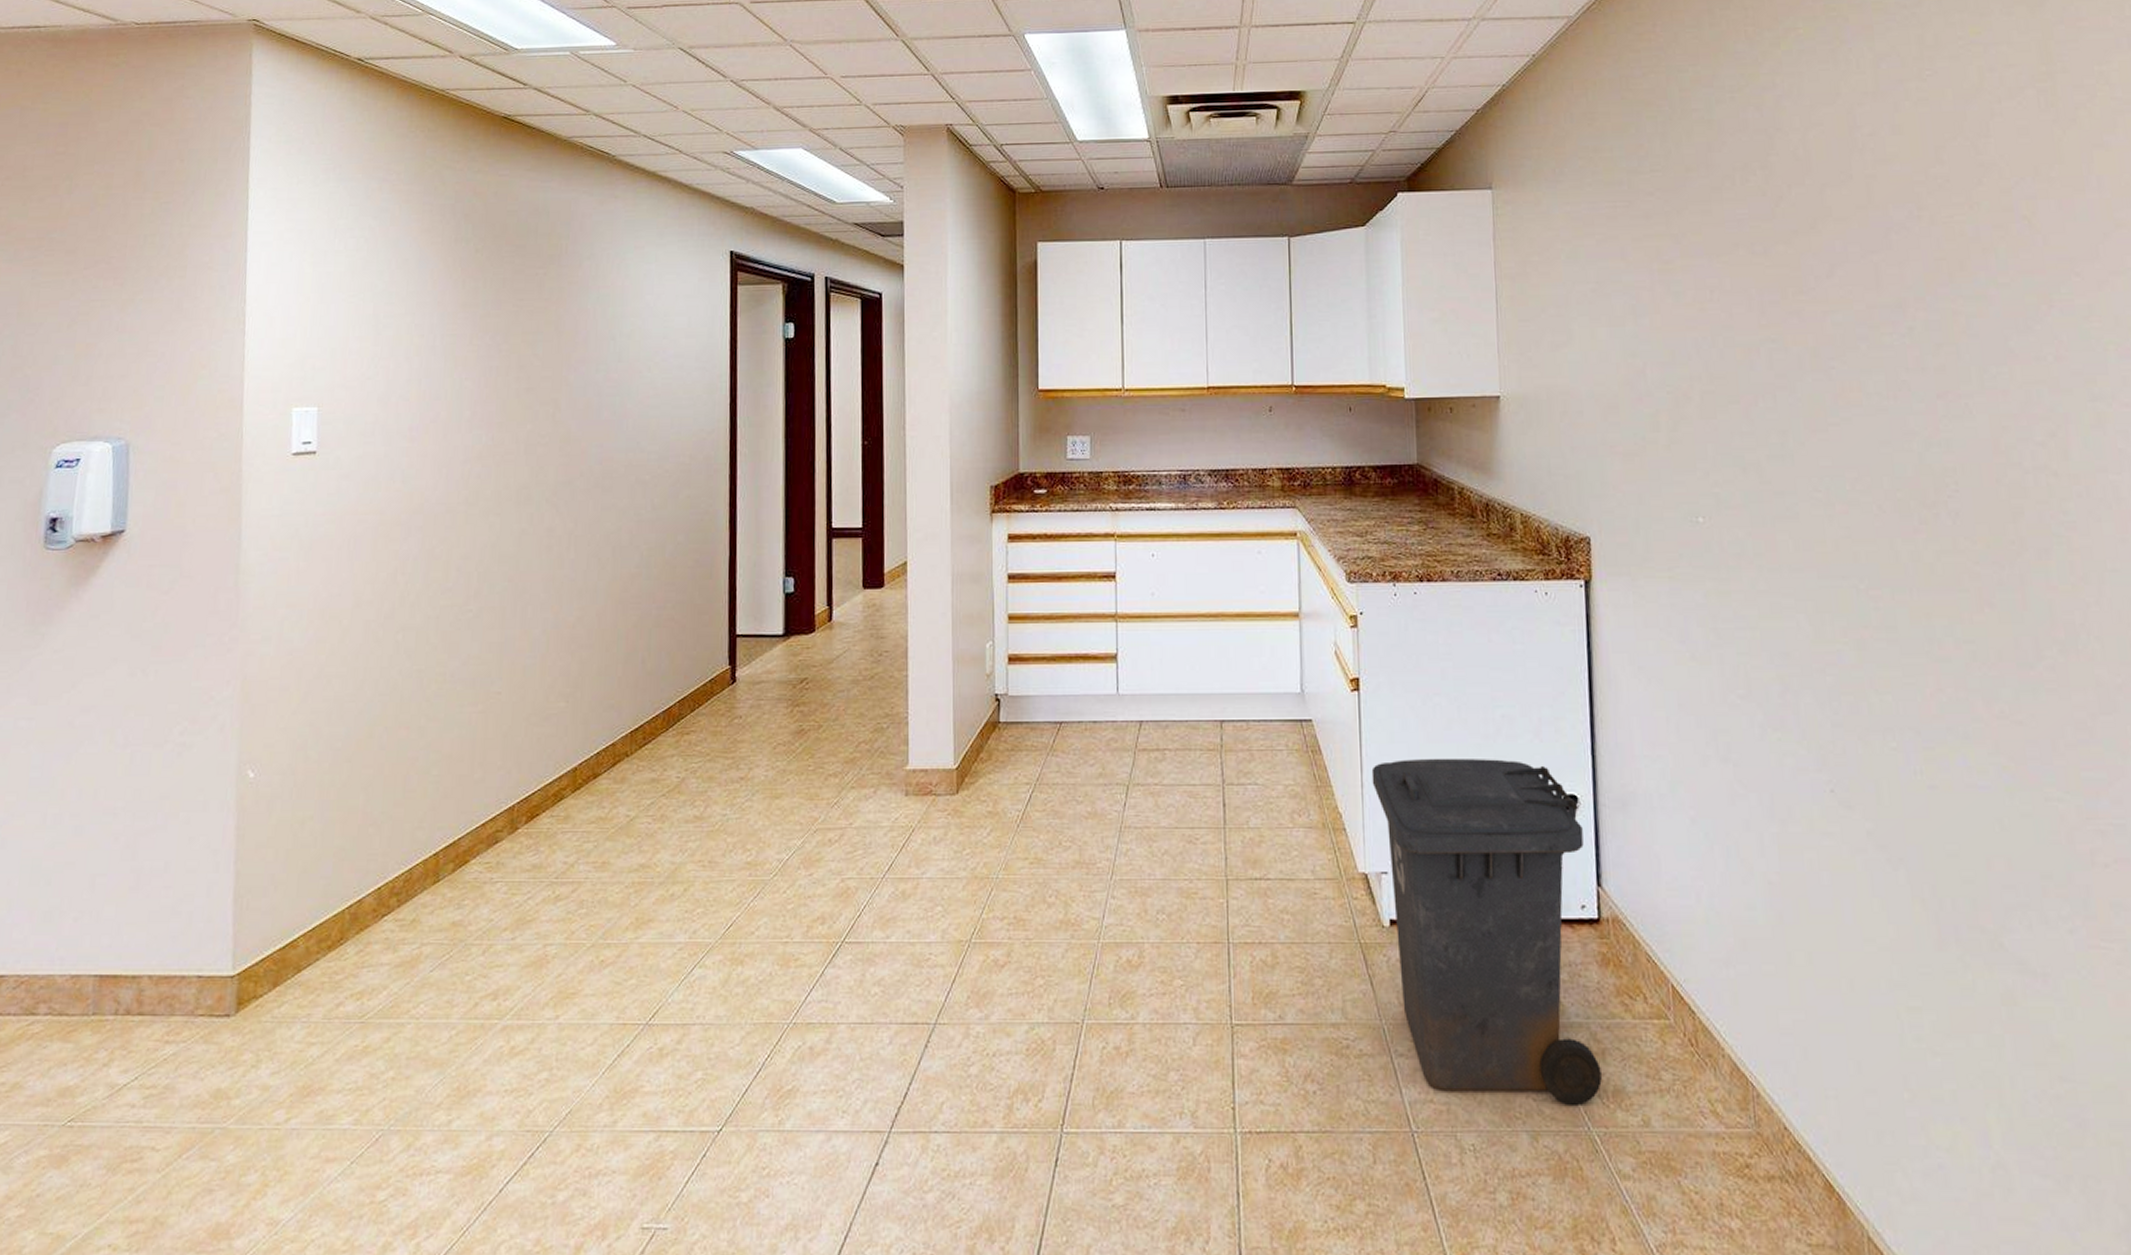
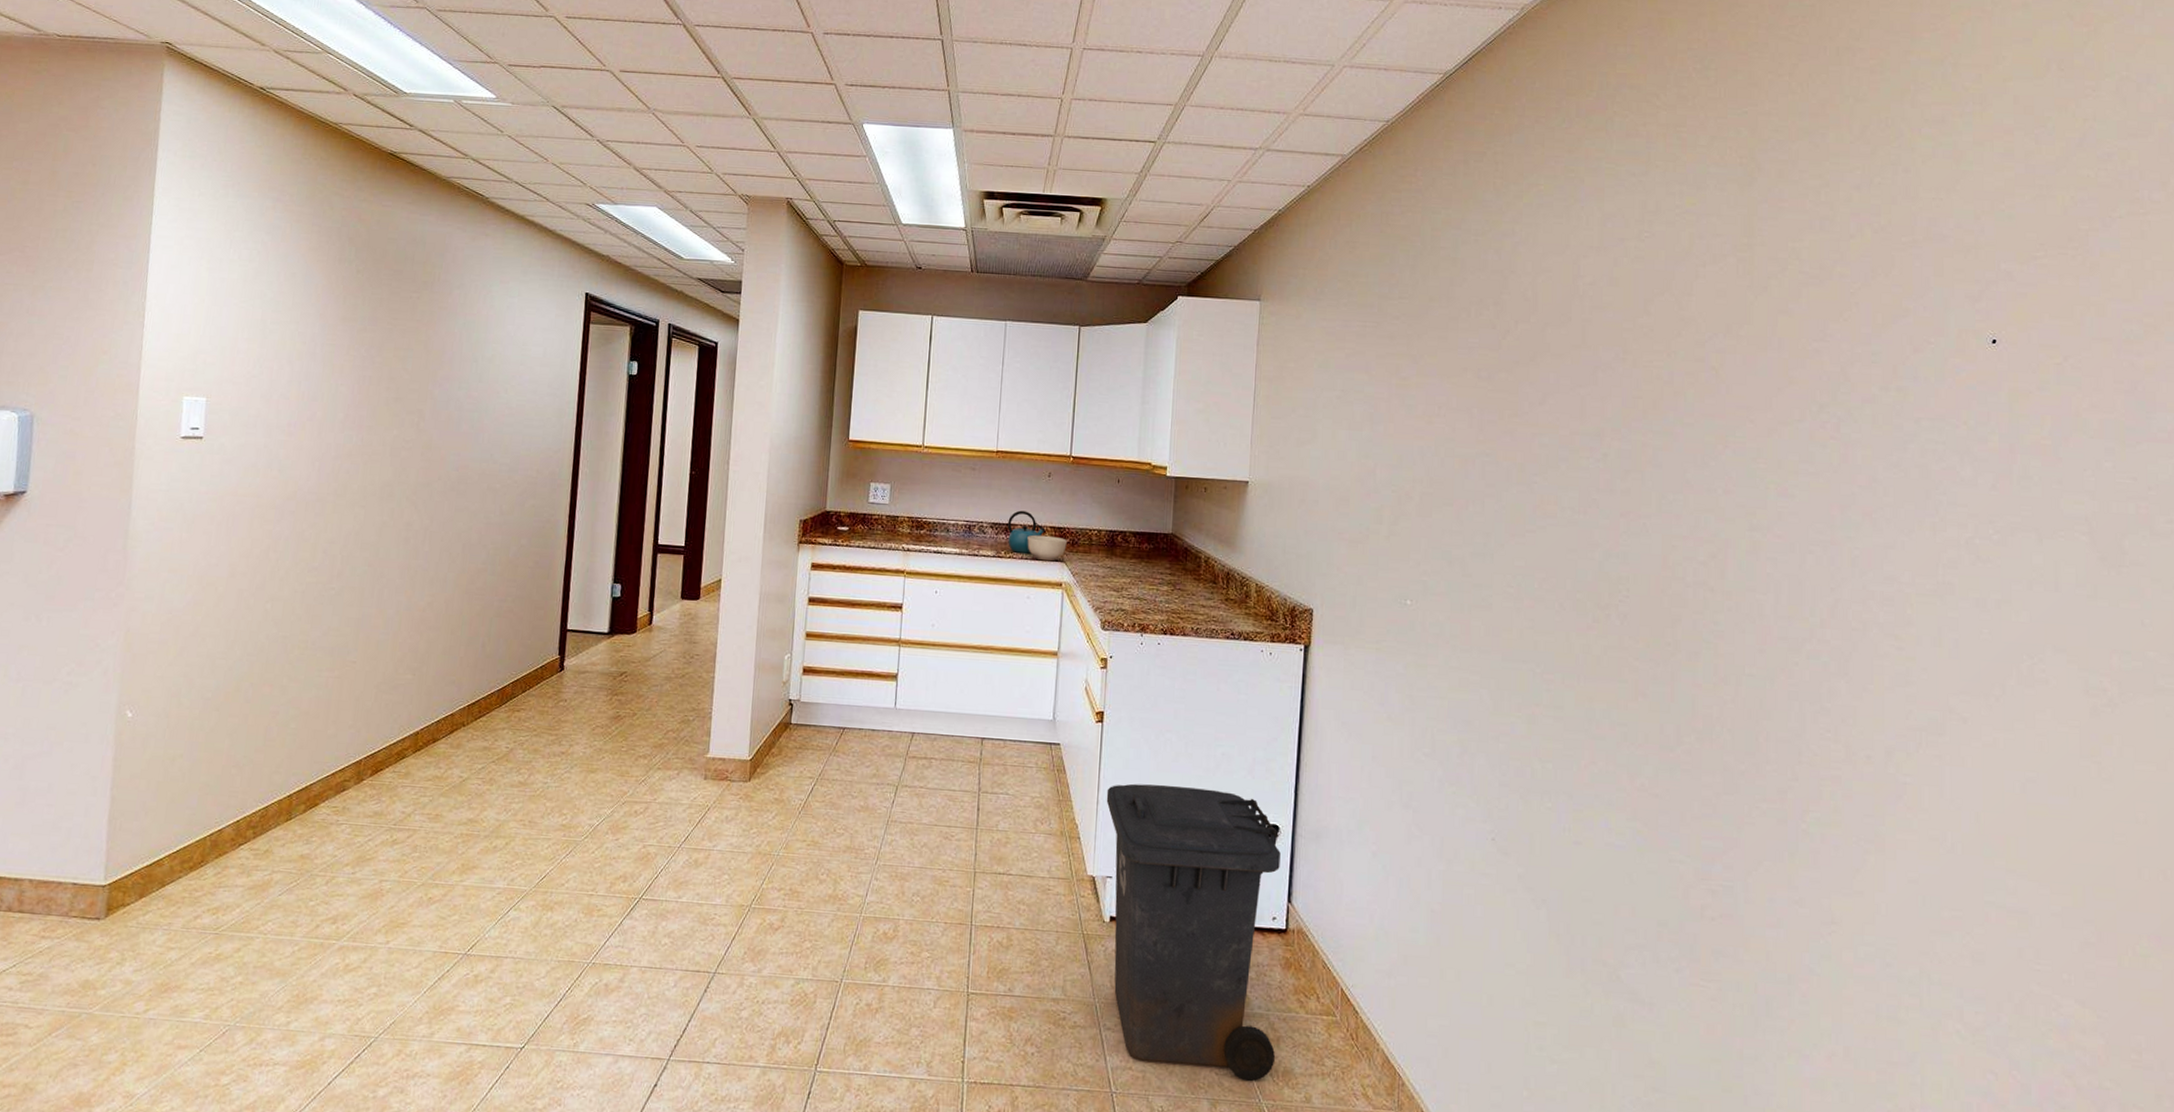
kettle: none [1228,453,1272,502] -> present [1007,510,1046,554]
bowl: none [1252,479,1299,509] -> present [1027,534,1068,562]

